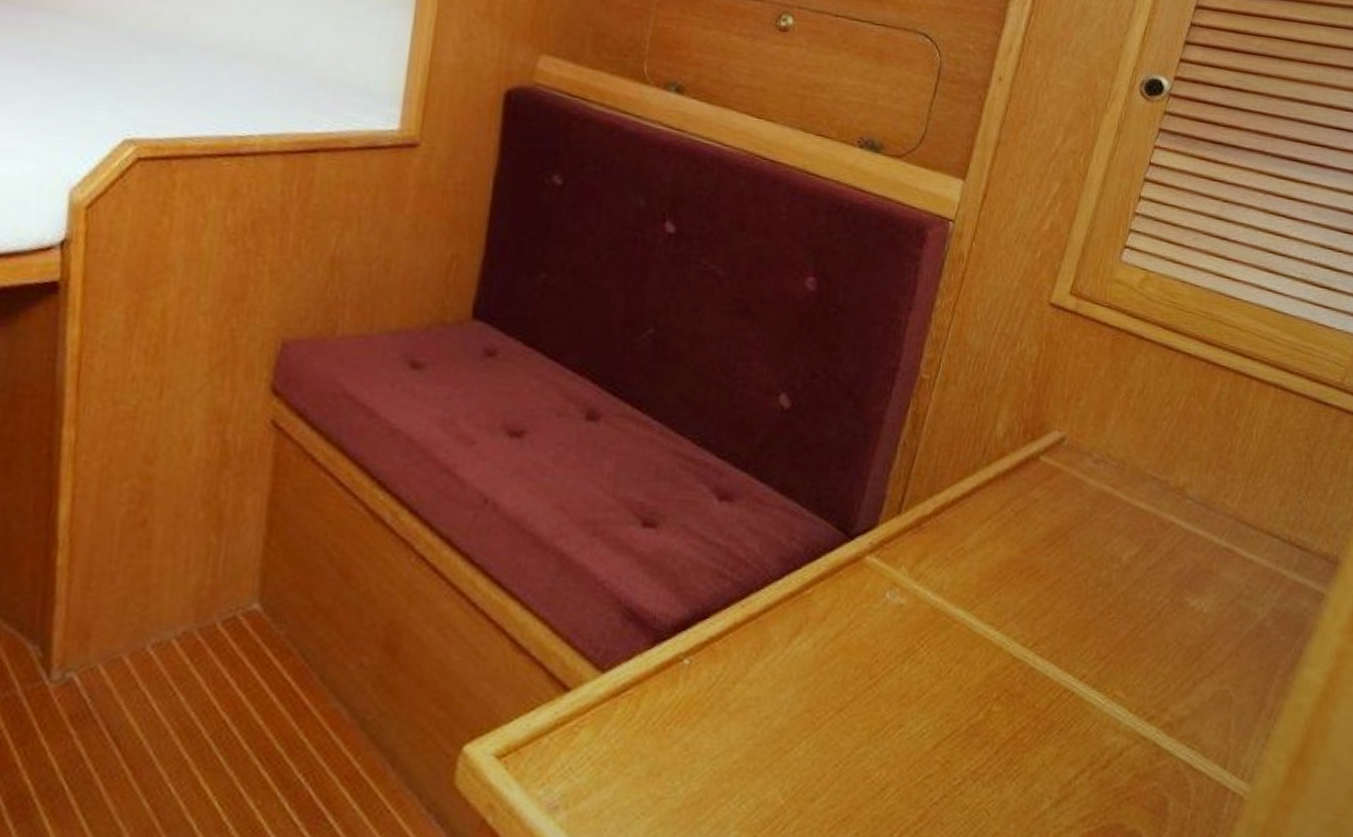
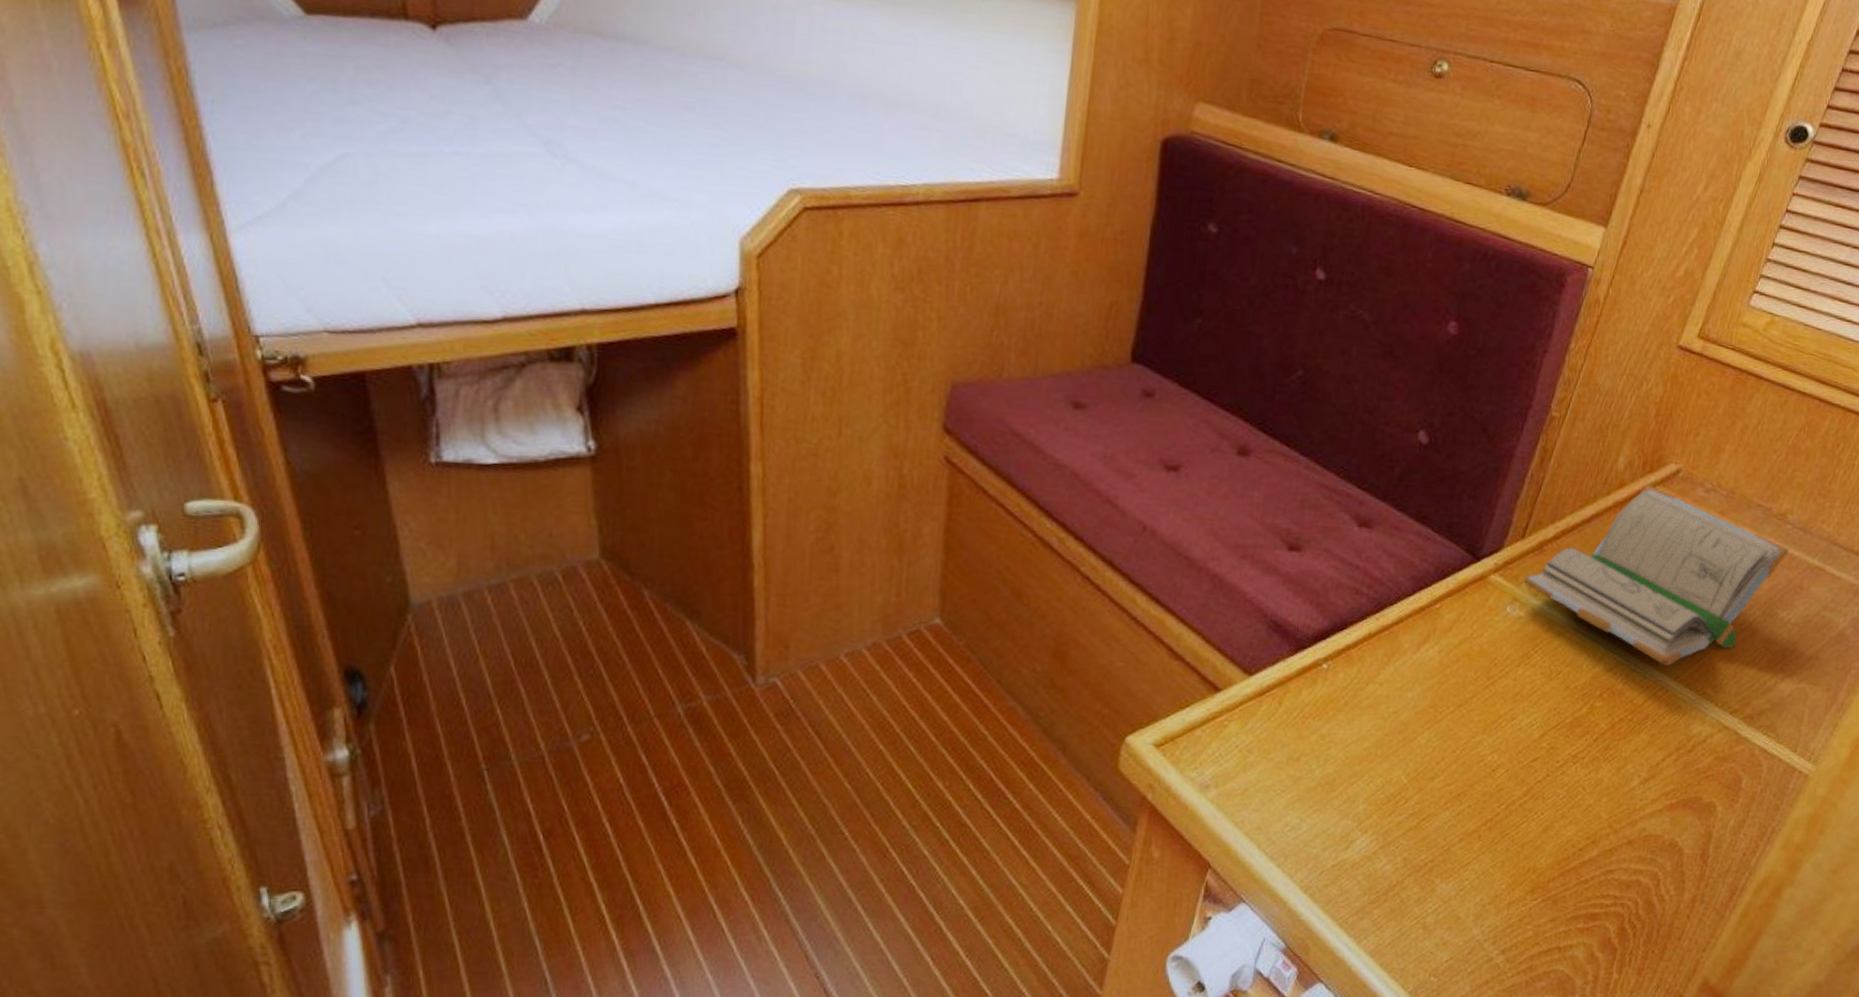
book: none [903,454,1192,663] -> present [1523,484,1789,666]

